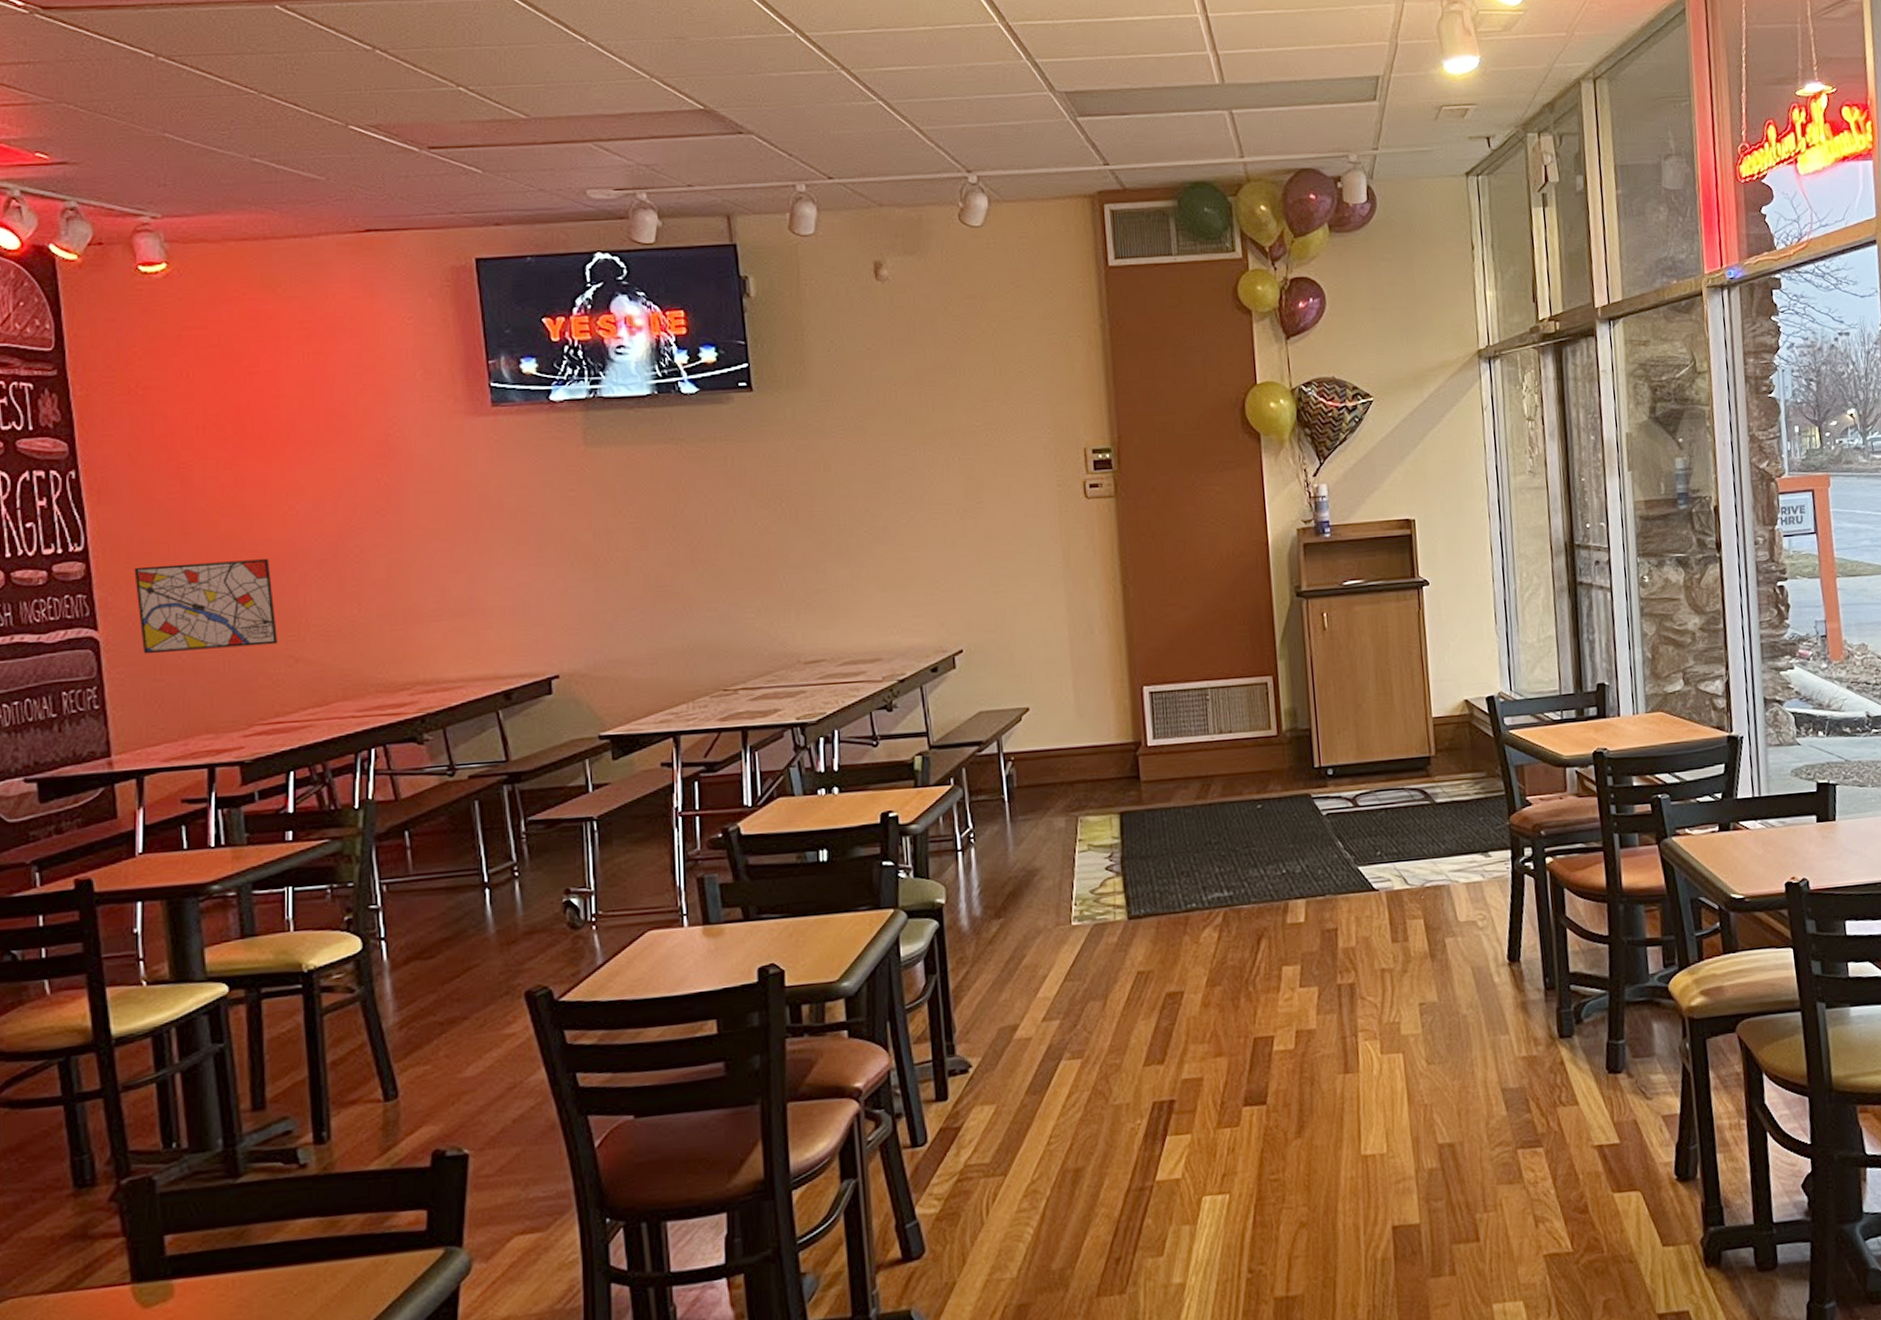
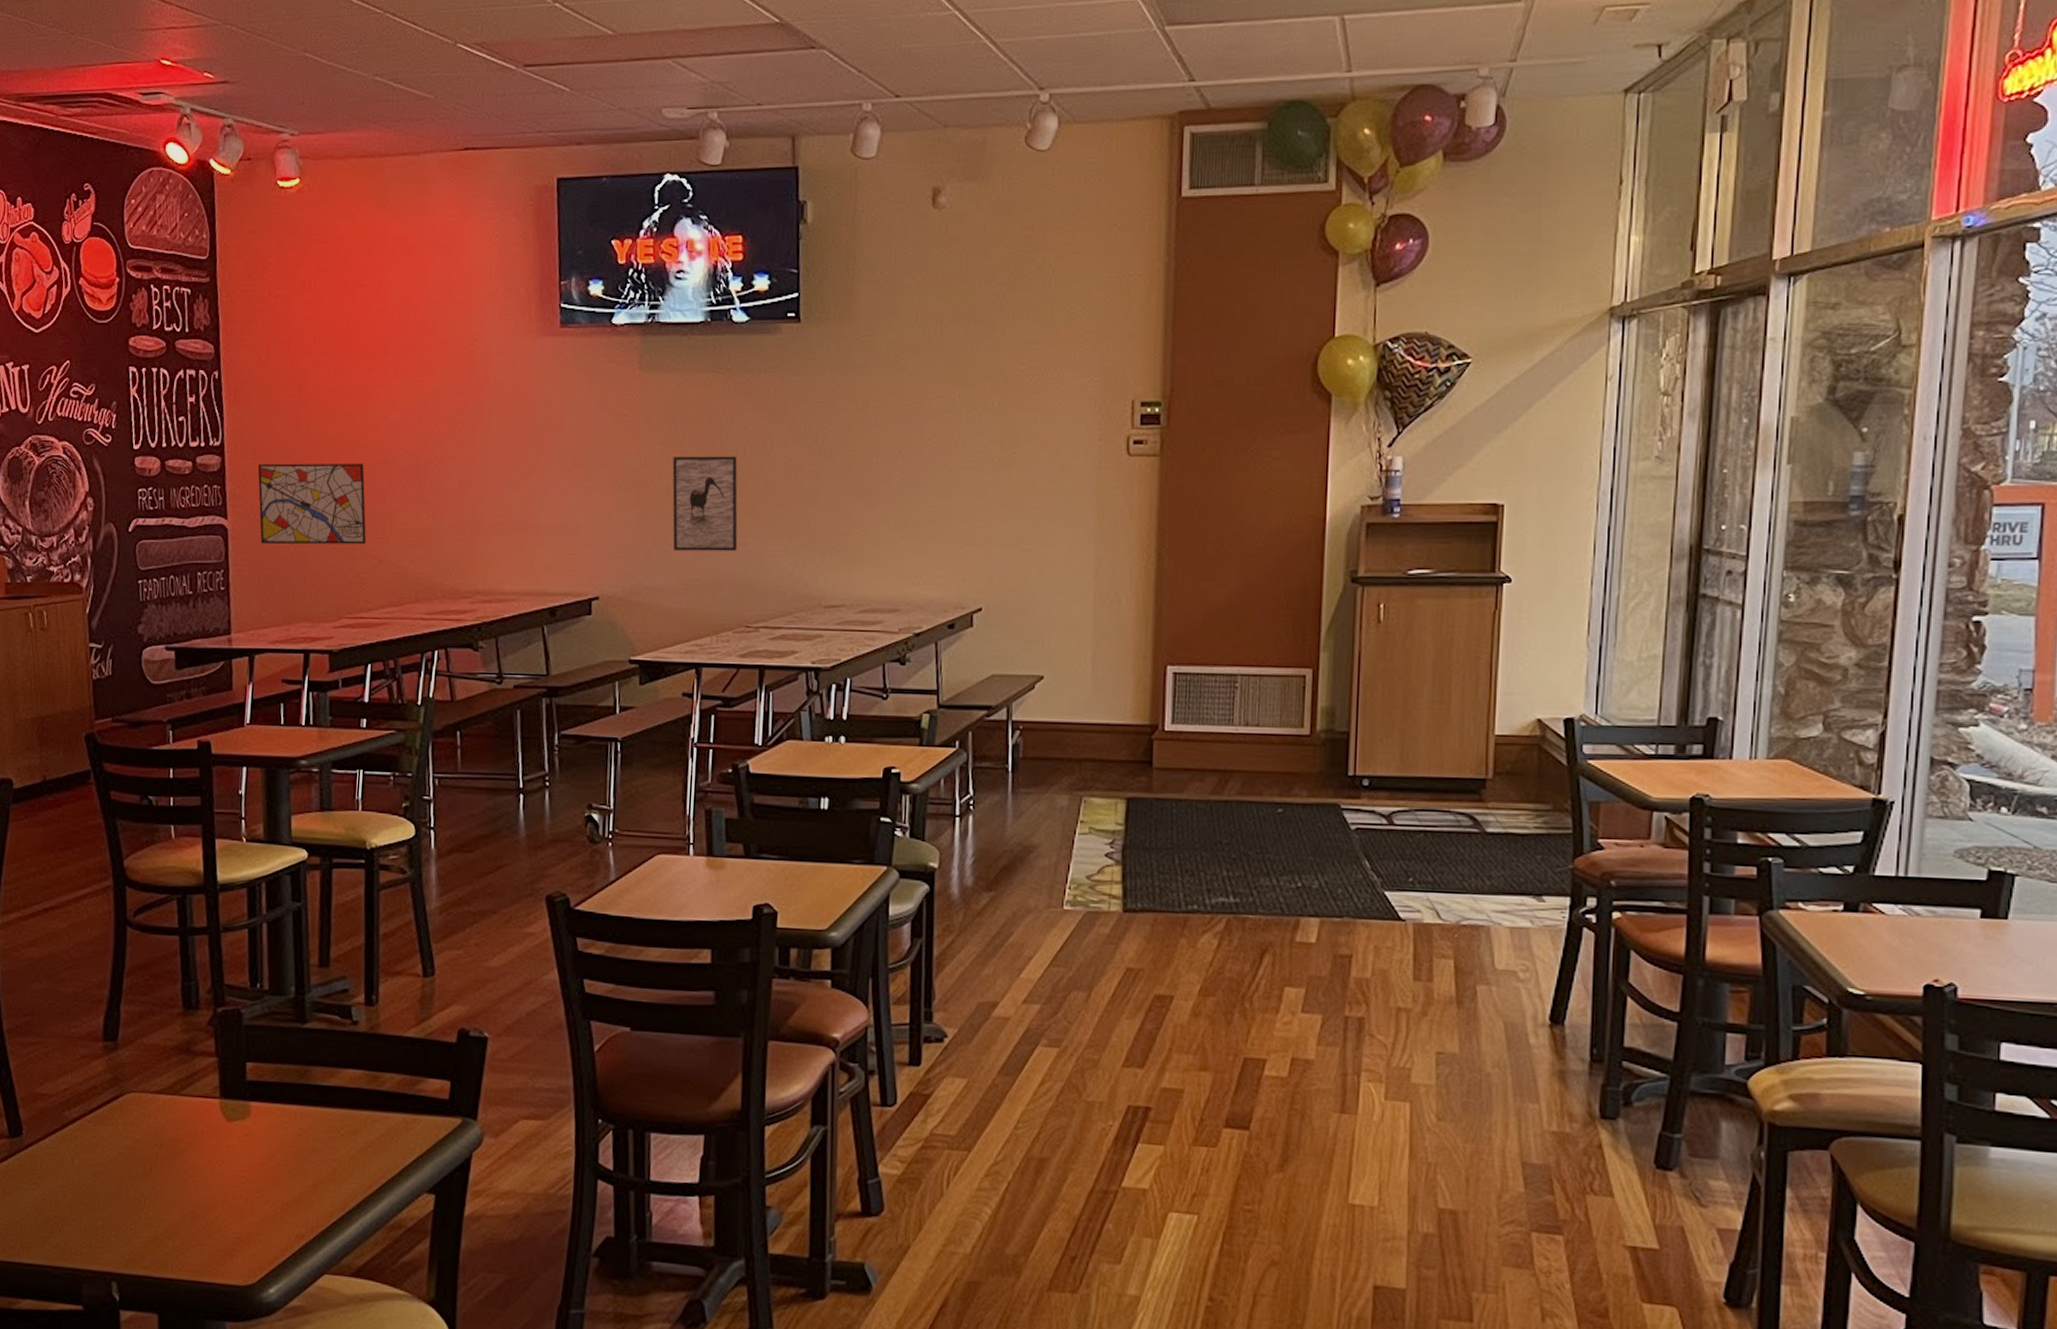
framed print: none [629,523,707,622] -> present [672,456,738,552]

